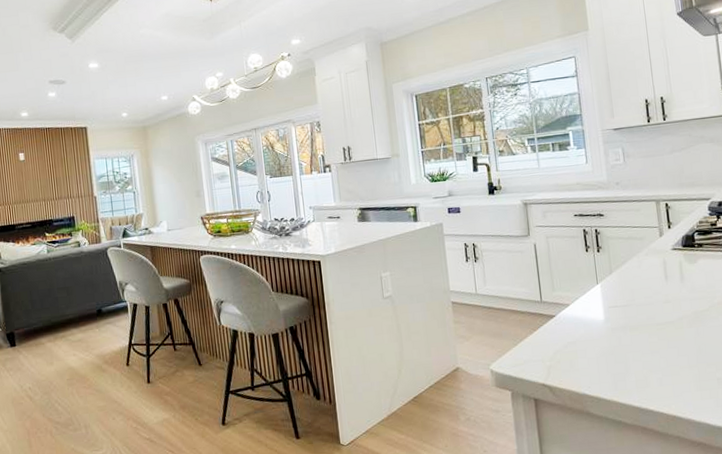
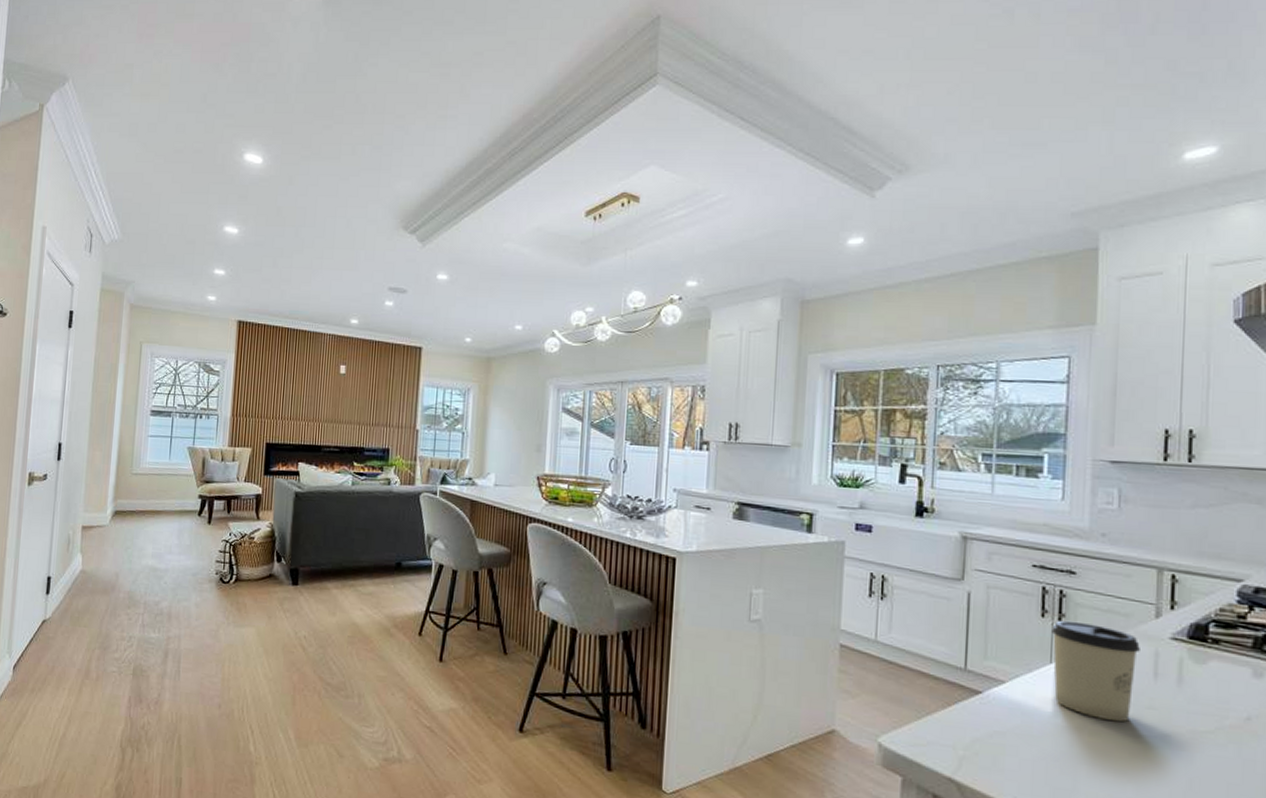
cup: none [594,250,655,317] -> present [1051,620,1140,722]

